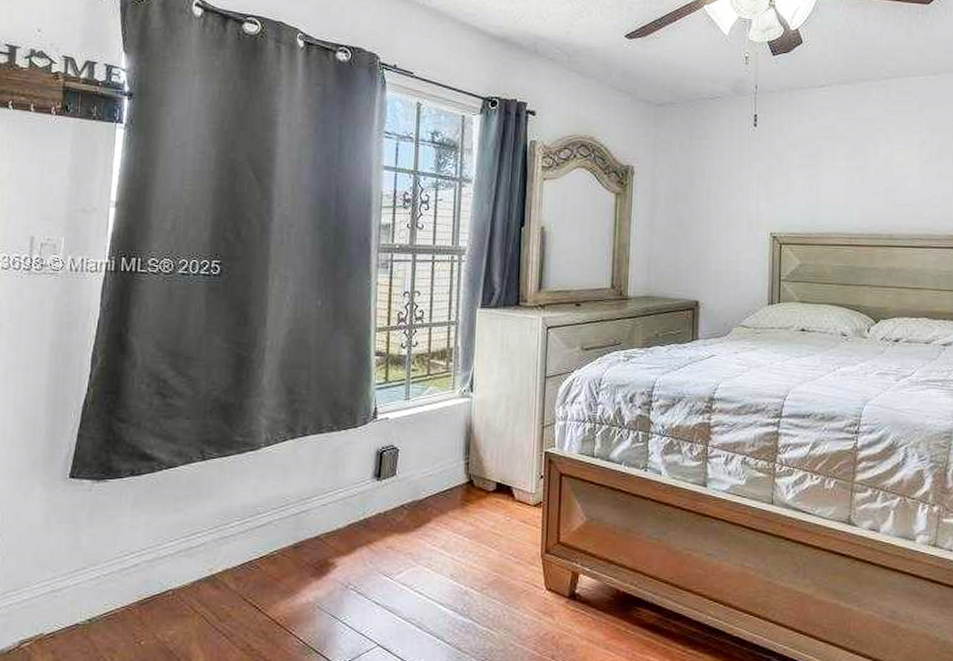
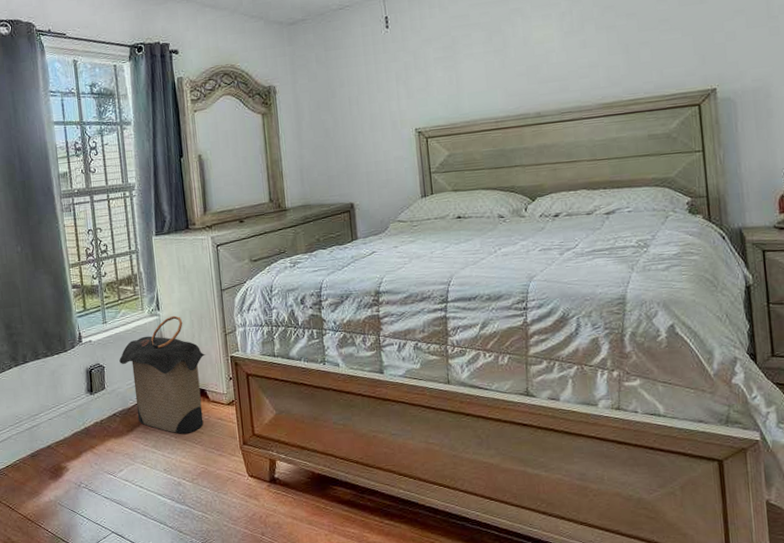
laundry hamper: none [417,399,518,535] -> present [119,315,206,434]

